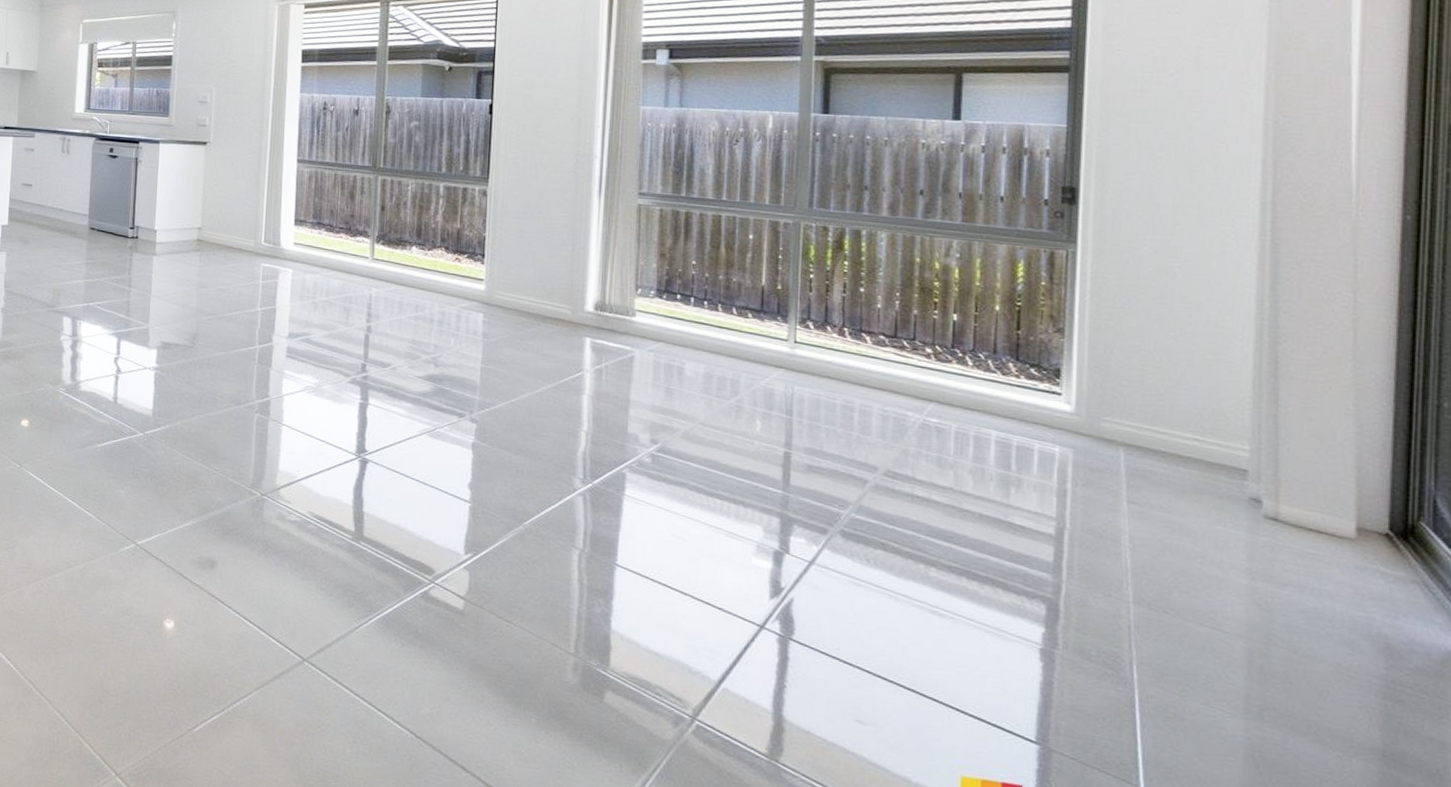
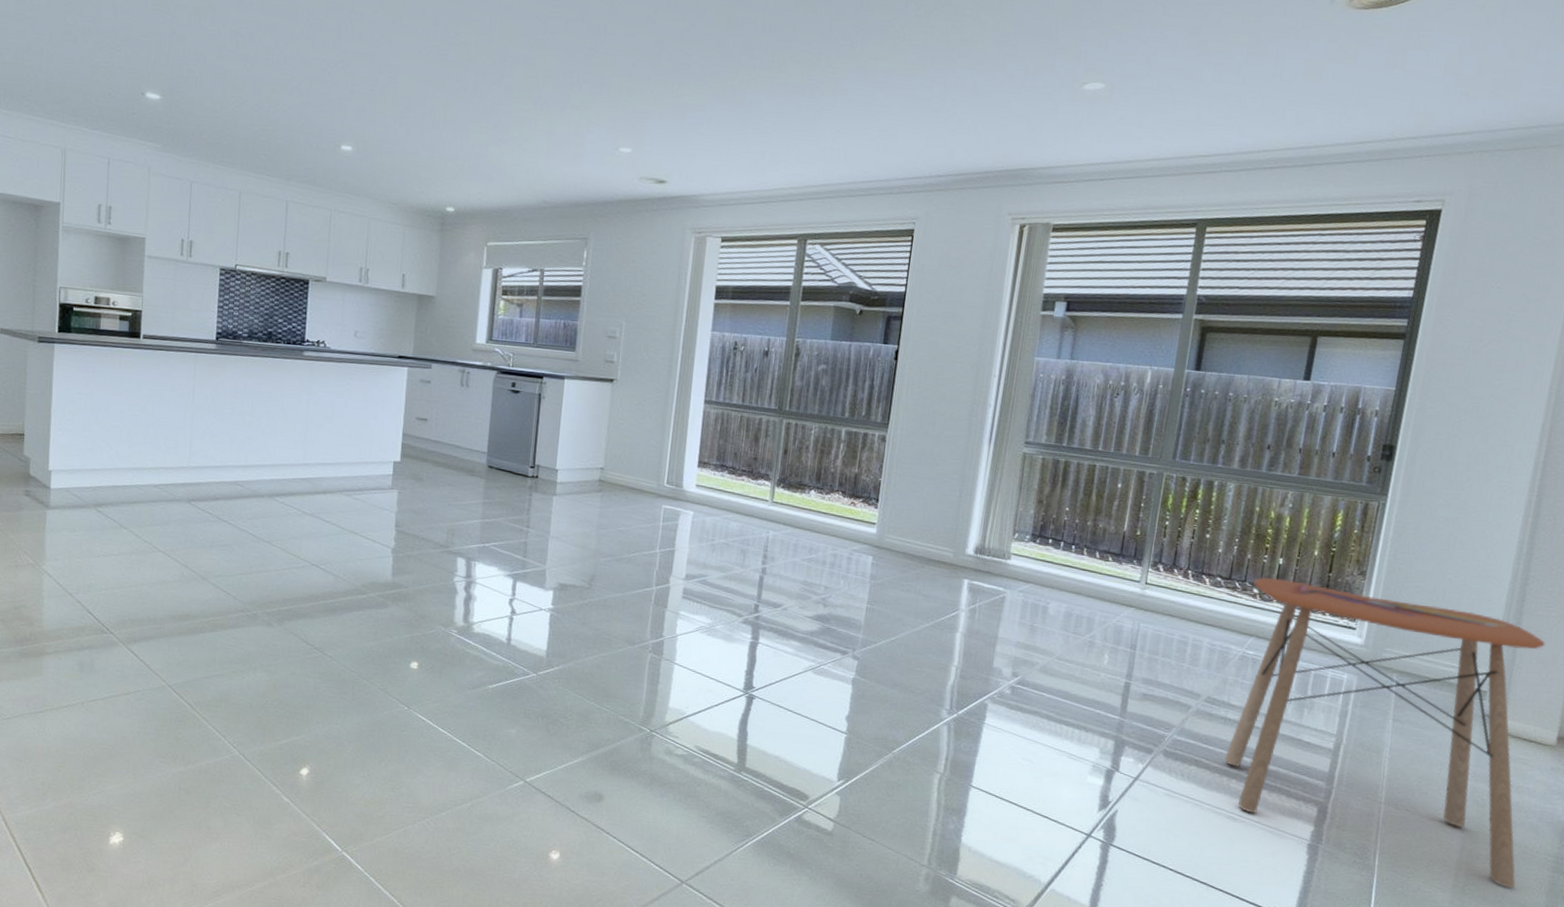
side table: none [918,335,1334,717] -> present [1224,577,1546,888]

